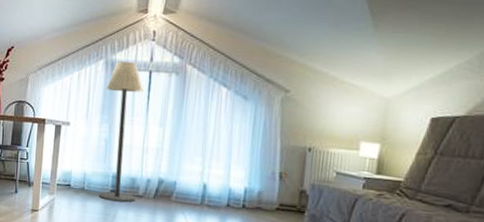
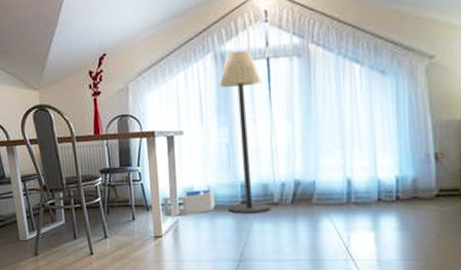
storage bin: none [43,174,89,196] -> present [163,188,216,217]

